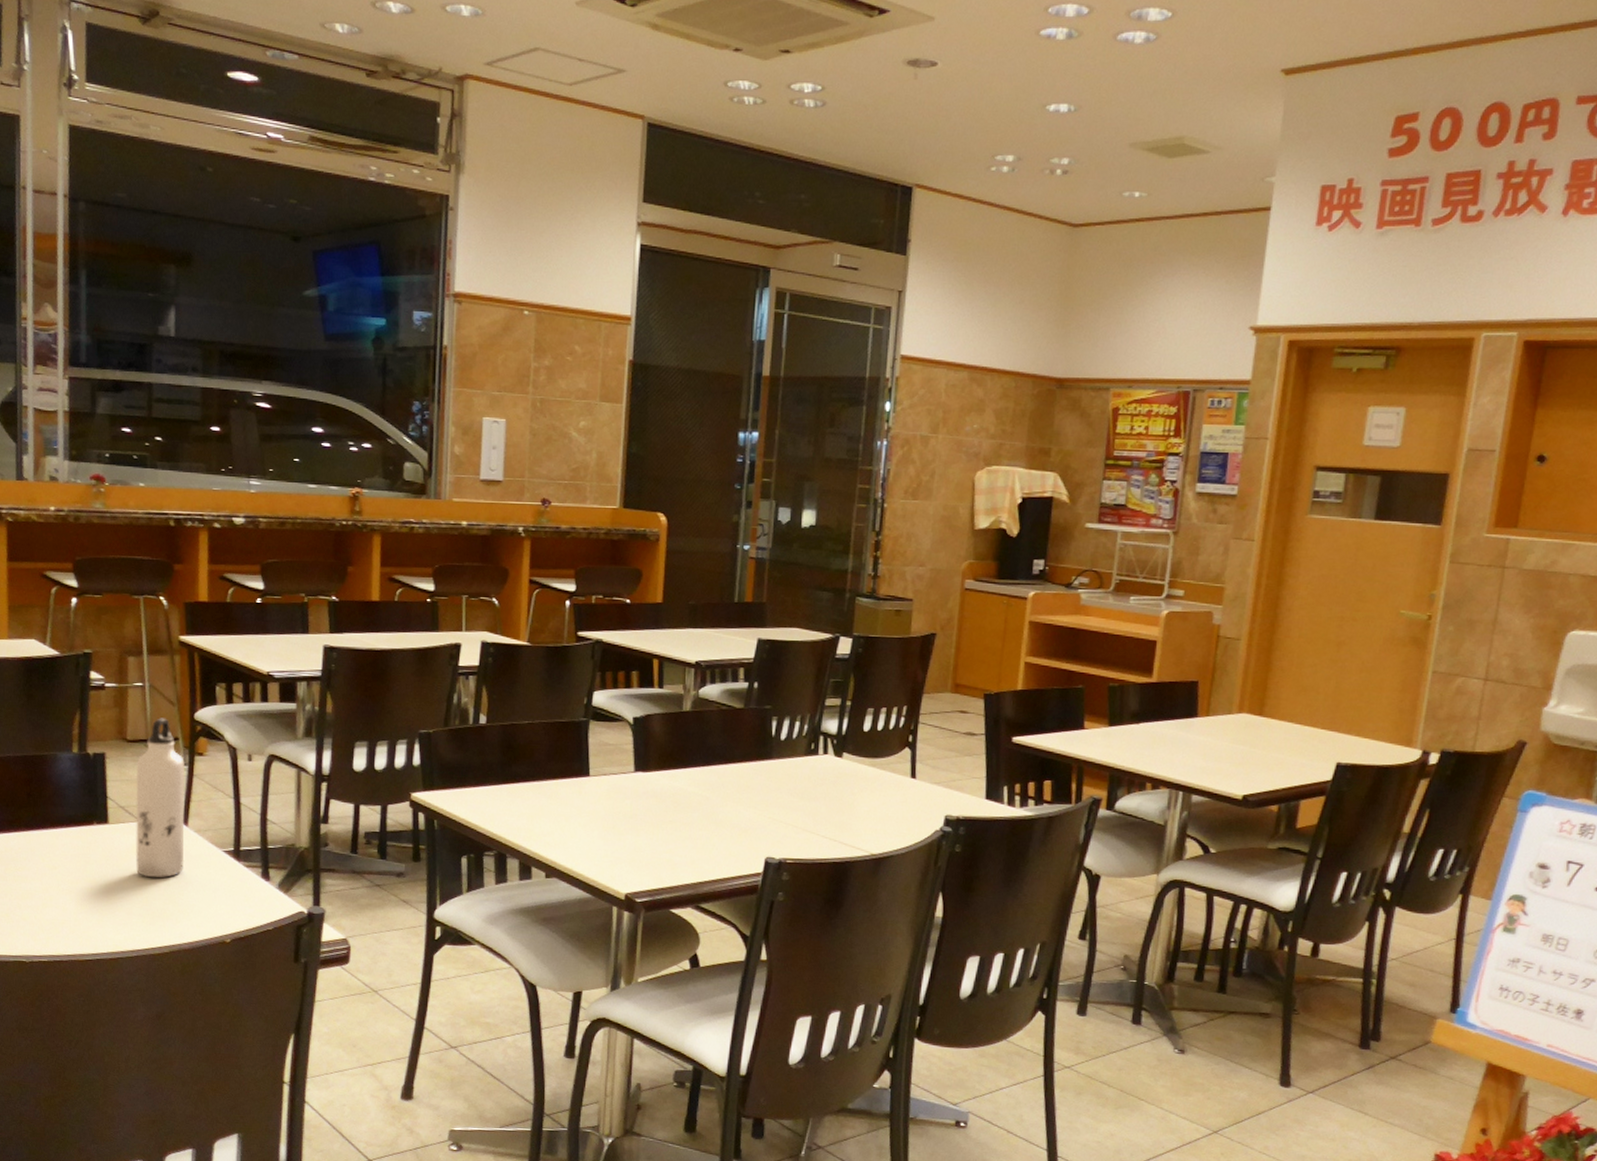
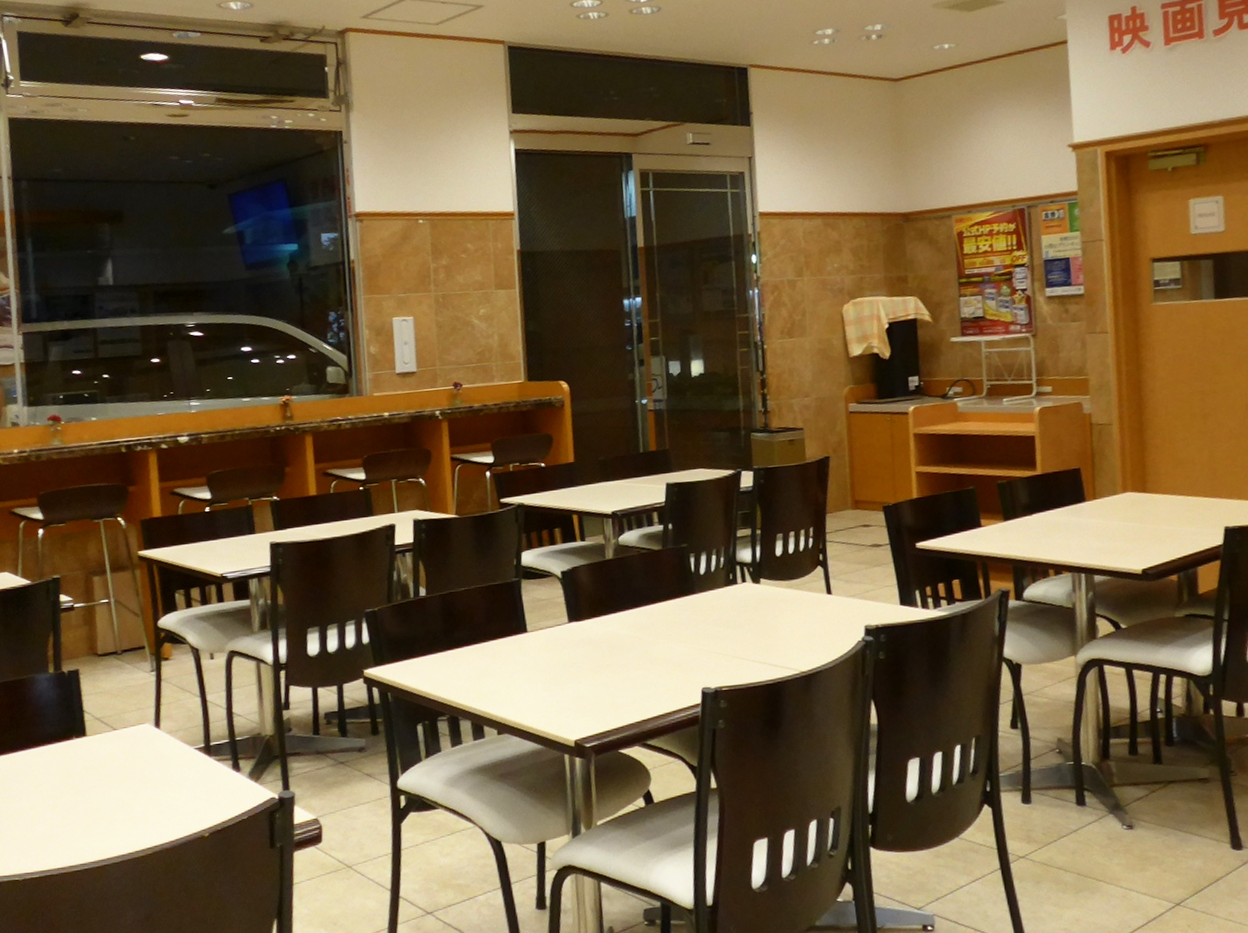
water bottle: present [136,718,186,878] -> none [107,629,160,783]

